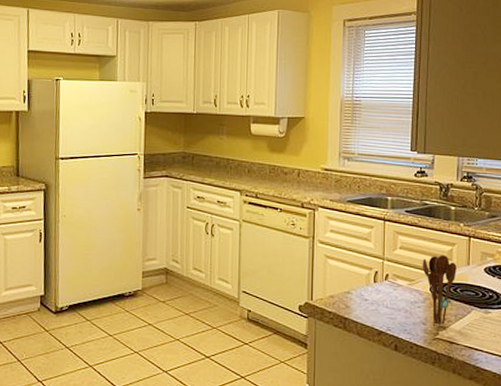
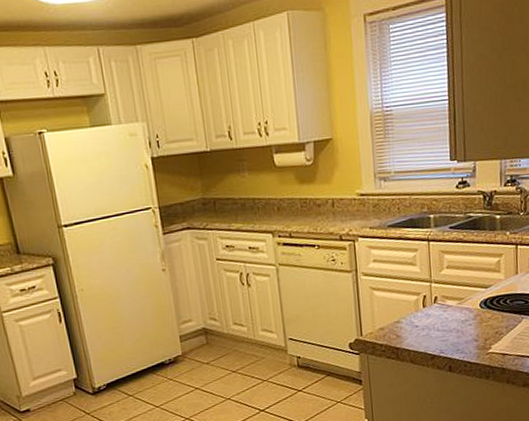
utensil holder: present [422,255,457,325] -> none [470,268,505,340]

